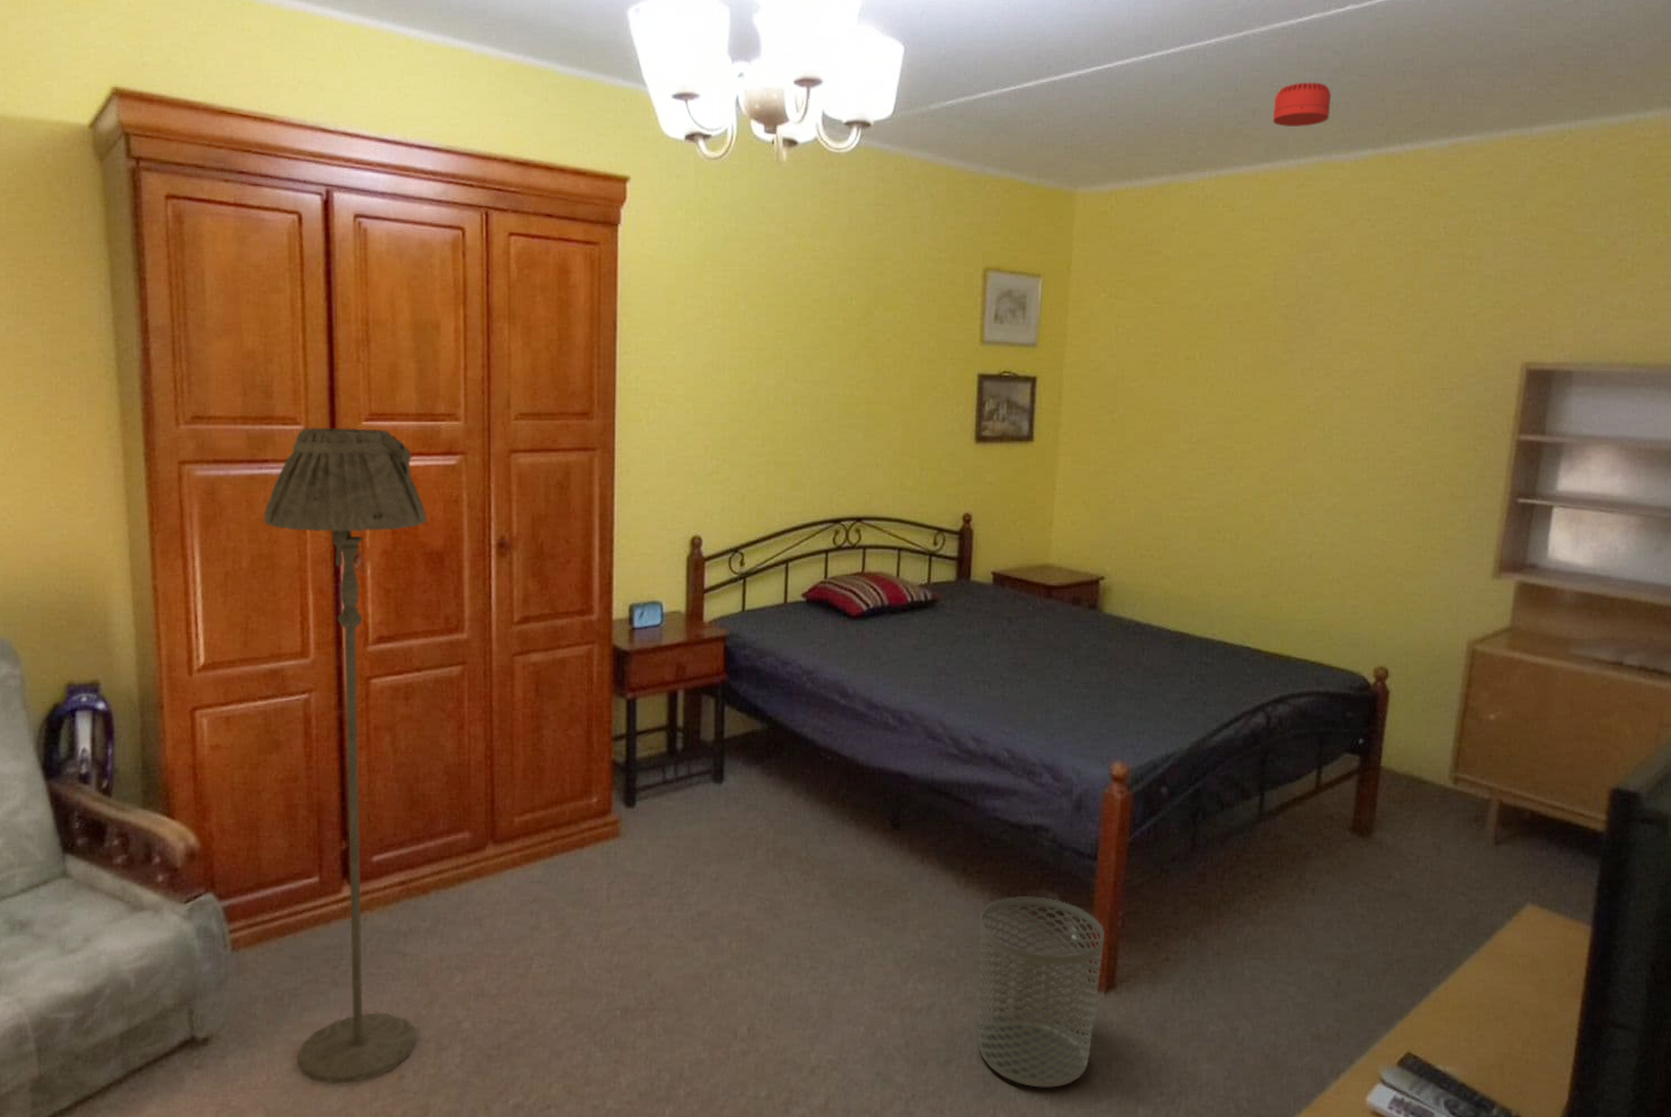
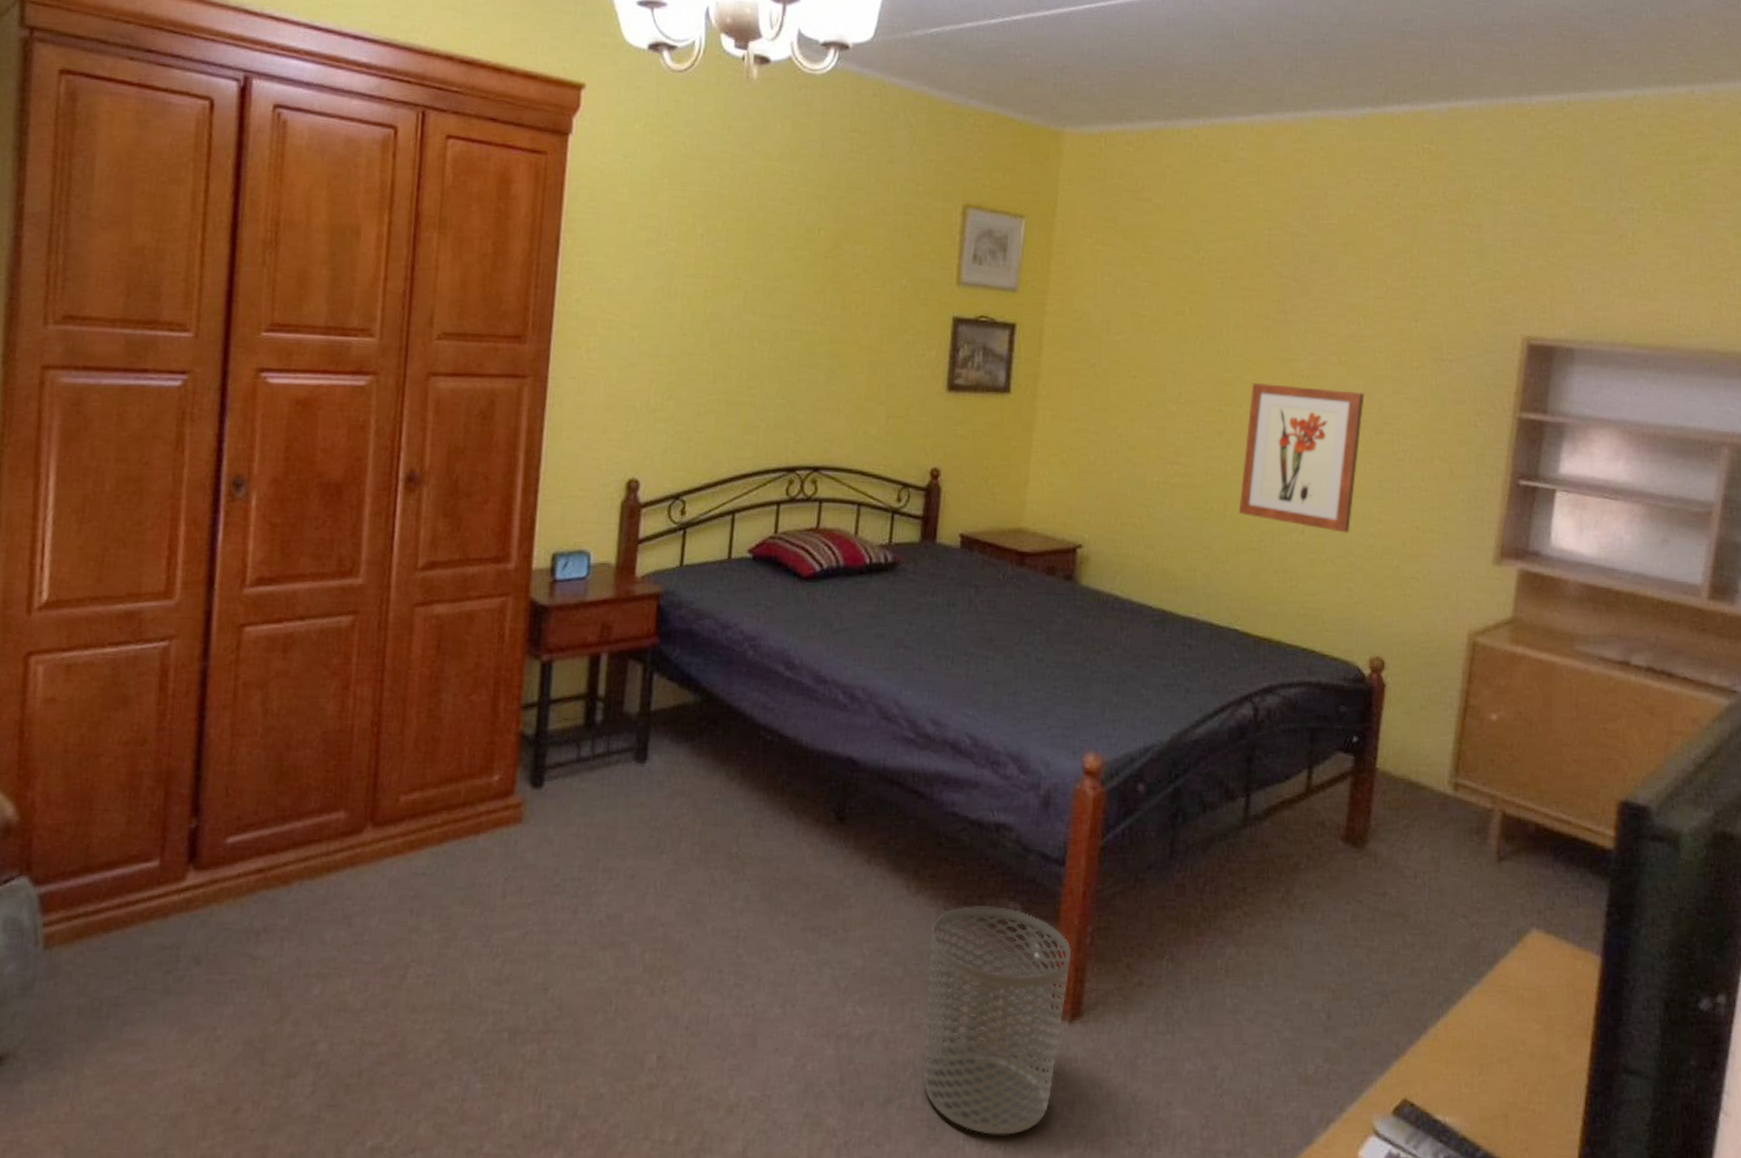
floor lamp: present [263,427,428,1085] -> none [110,335,328,1119]
wall art: none [1249,419,1368,555] -> present [1238,382,1365,533]
smoke detector: present [1273,82,1332,128] -> none [1269,35,1330,80]

